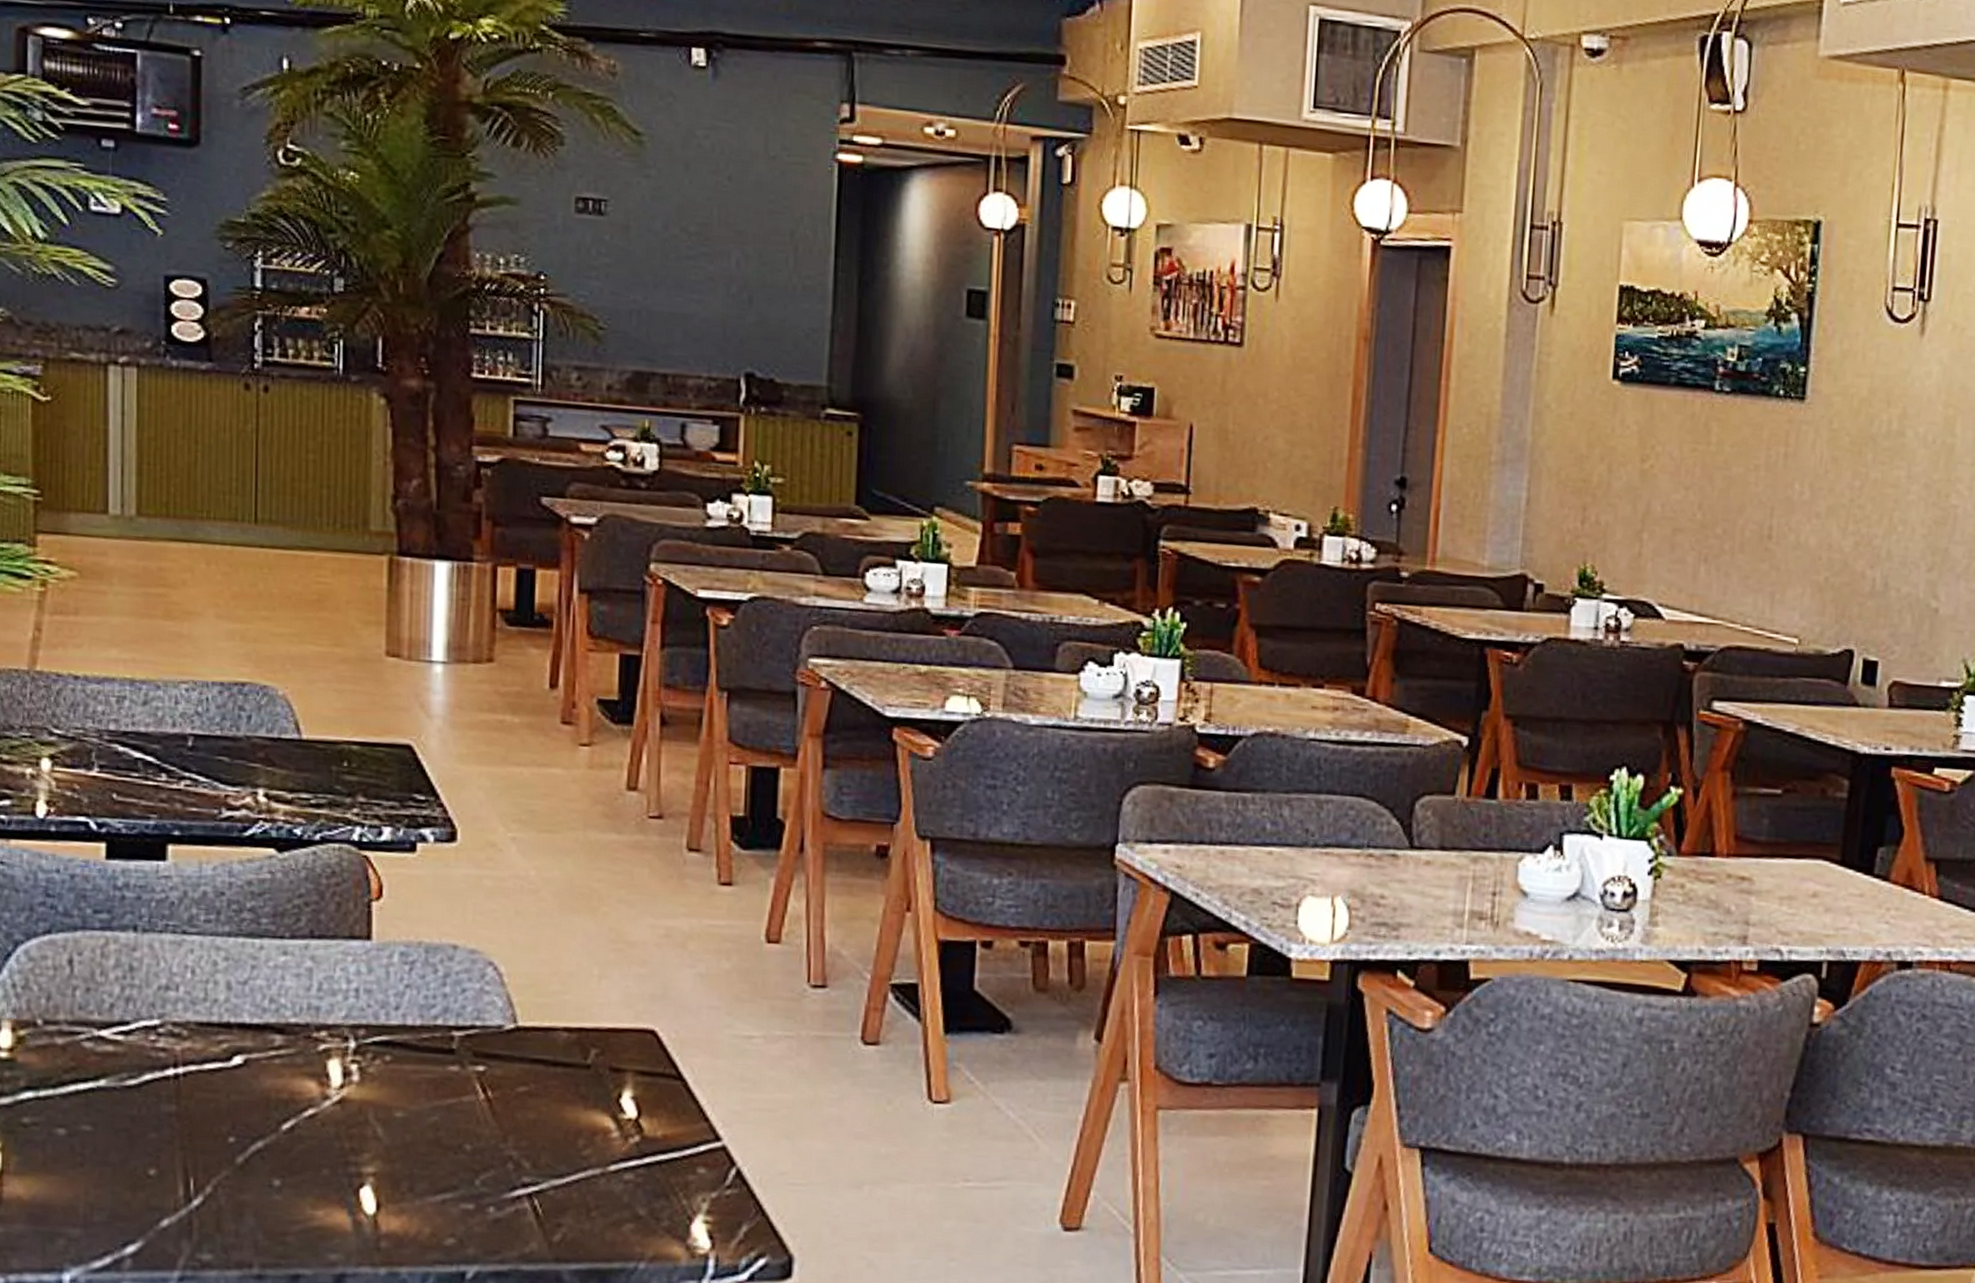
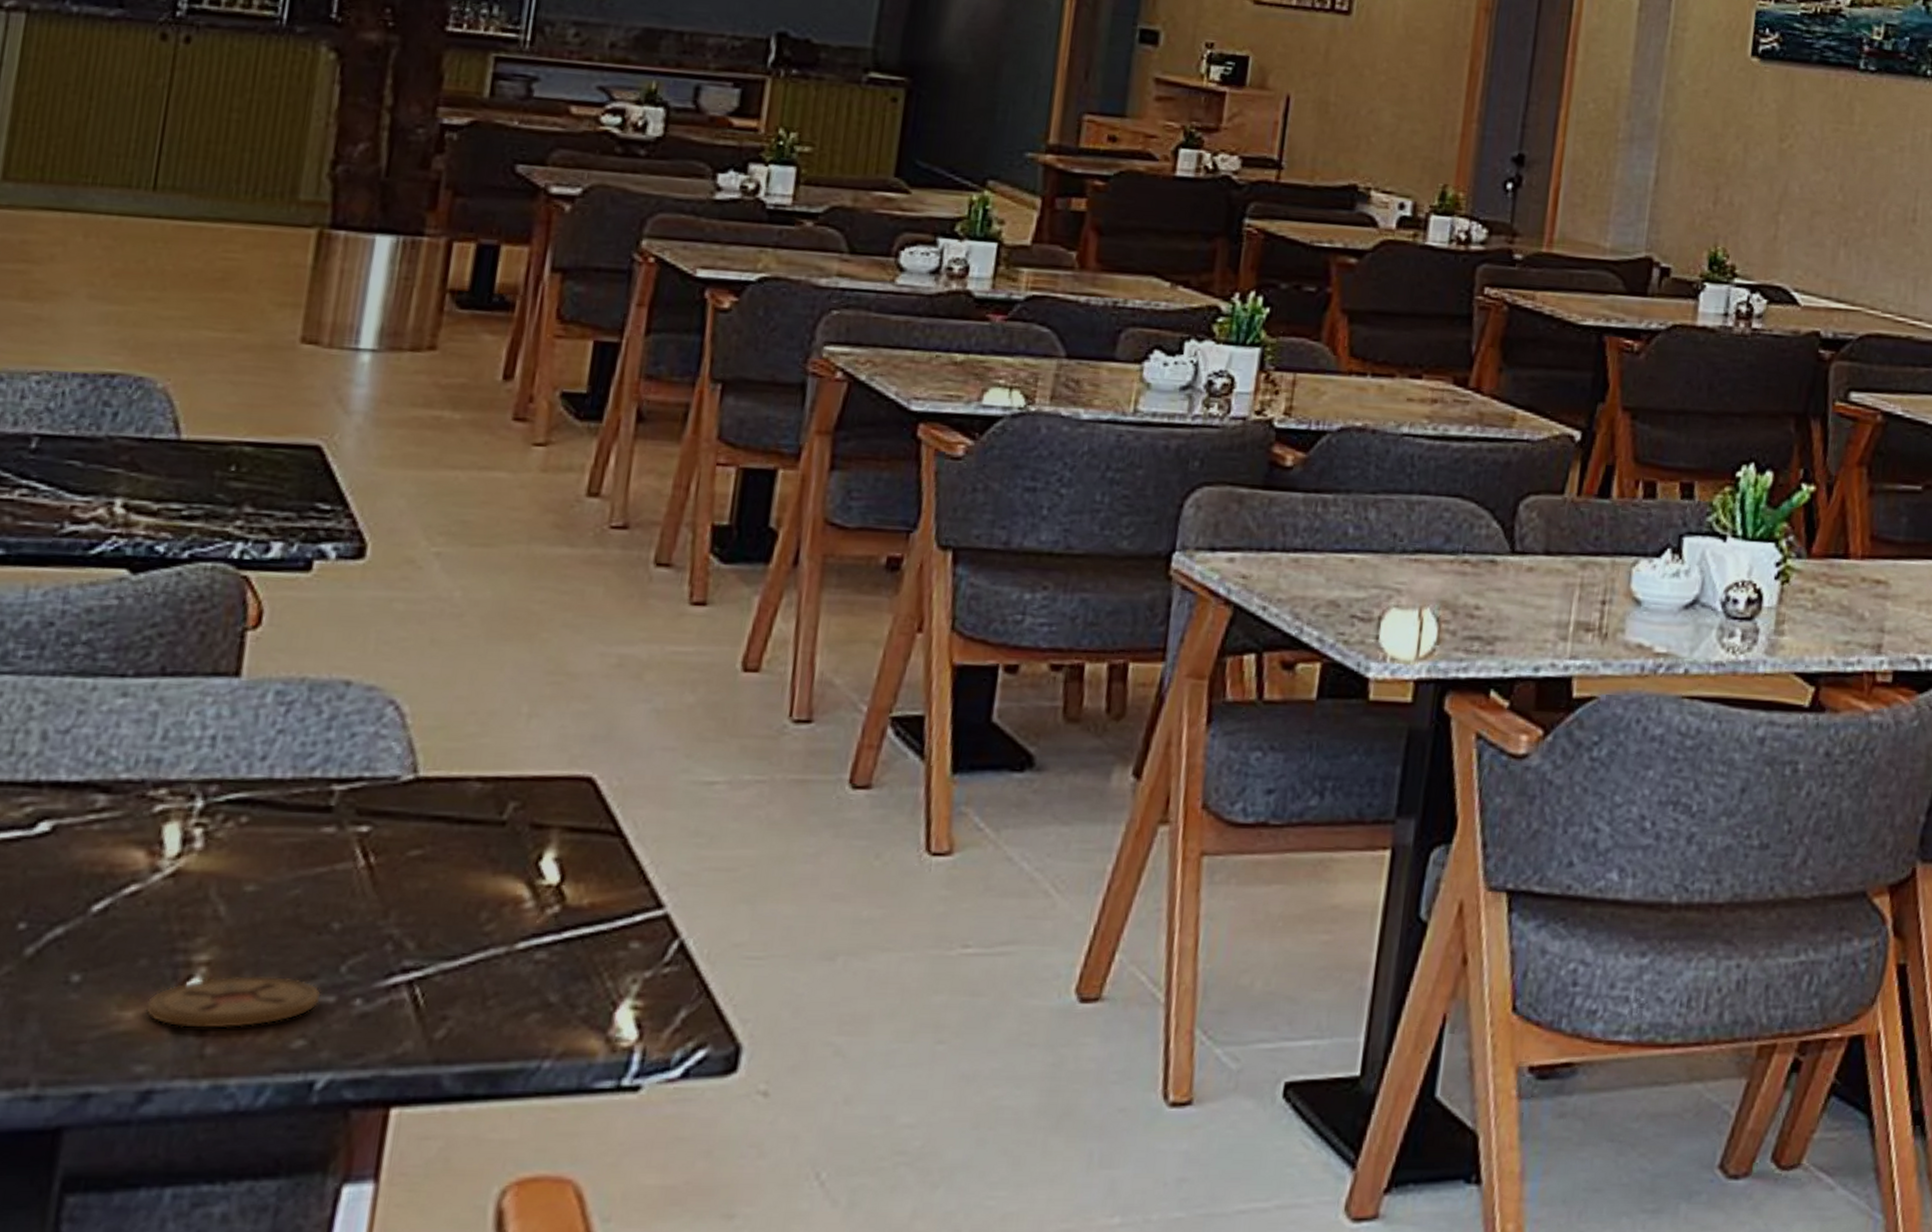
coaster: none [331,1184,463,1228] -> present [145,975,321,1030]

